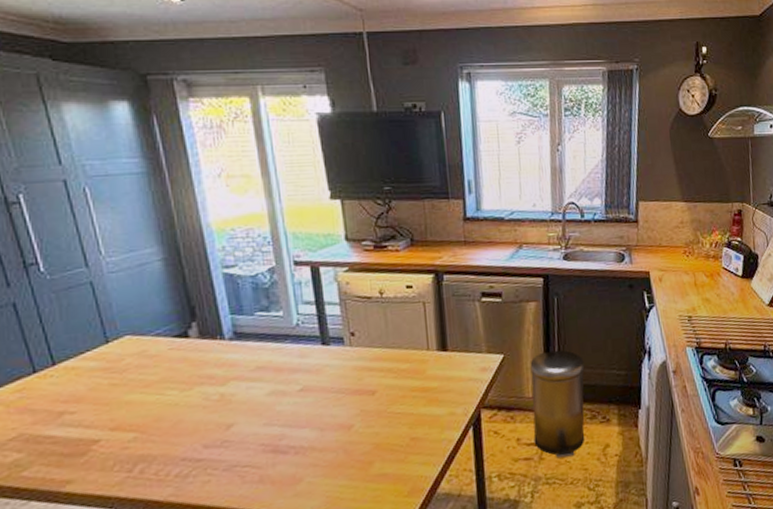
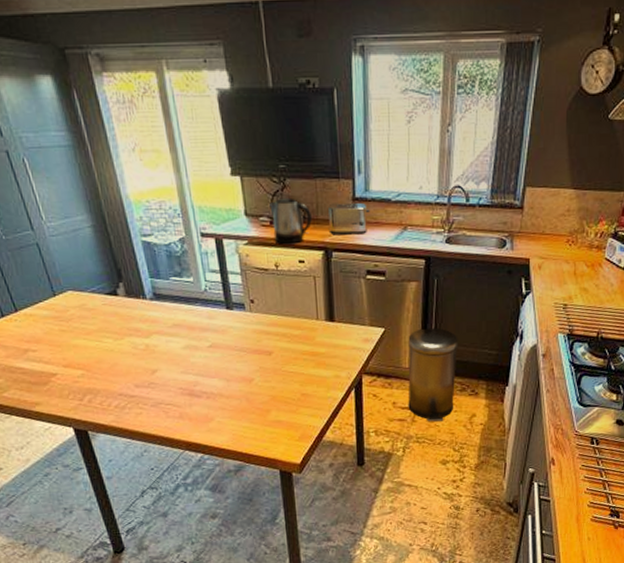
kettle: none [373,219,420,270] -> present [269,197,312,245]
toaster: none [438,222,483,257] -> present [328,202,371,235]

